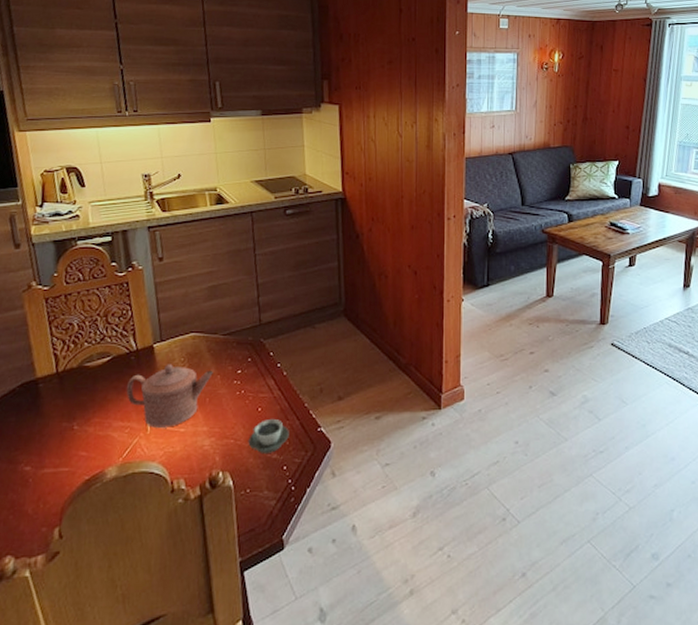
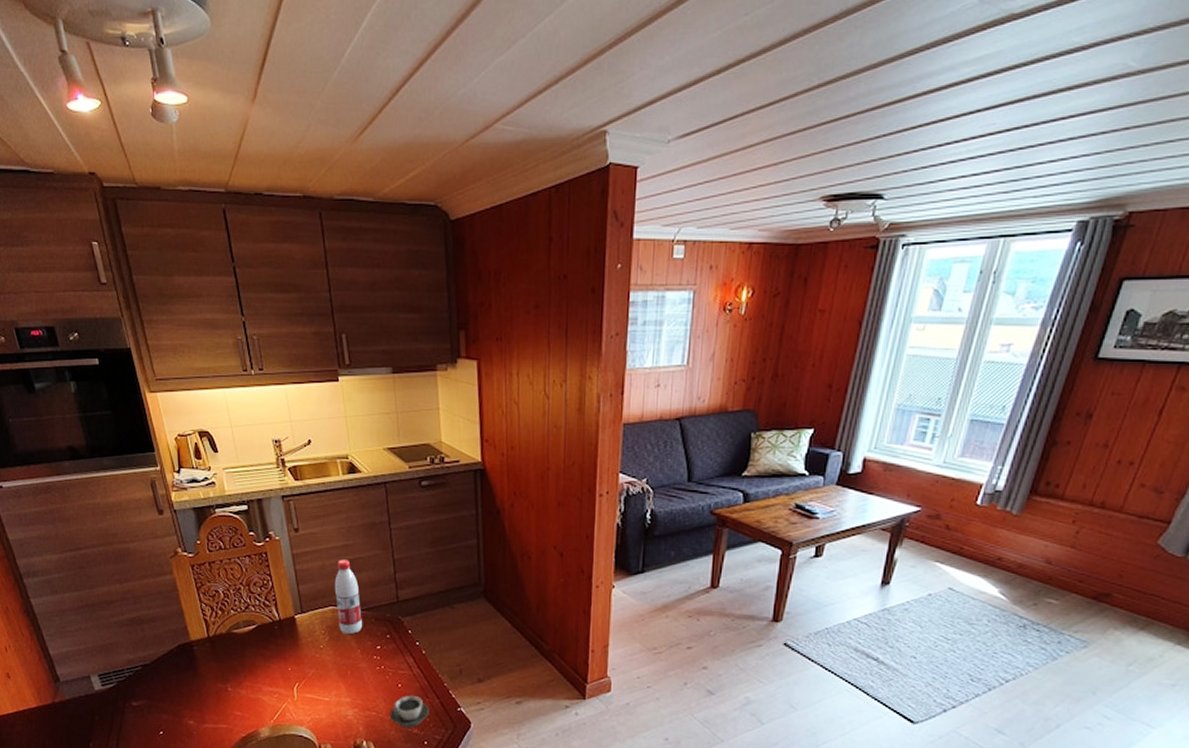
teapot: present [126,364,213,428] -> none [272,635,353,696]
water bottle: none [196,286,224,361] -> present [334,559,363,635]

